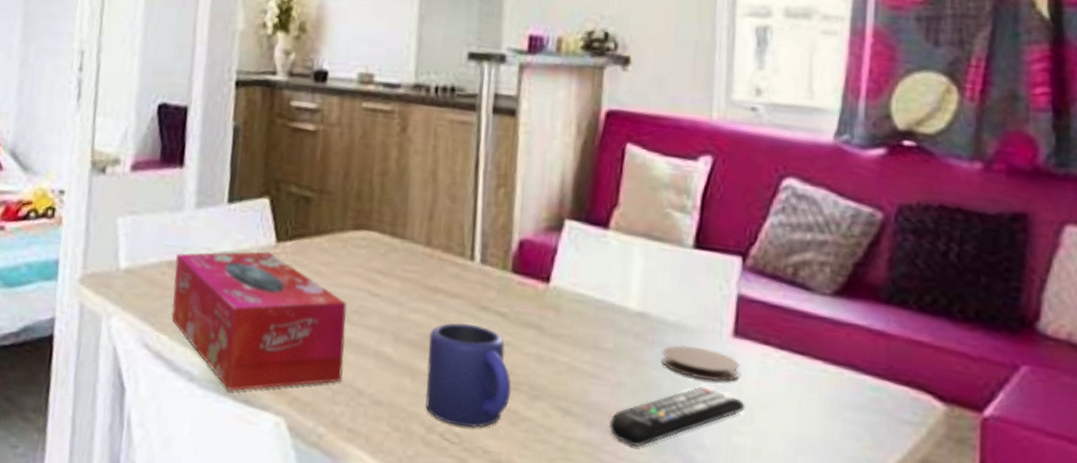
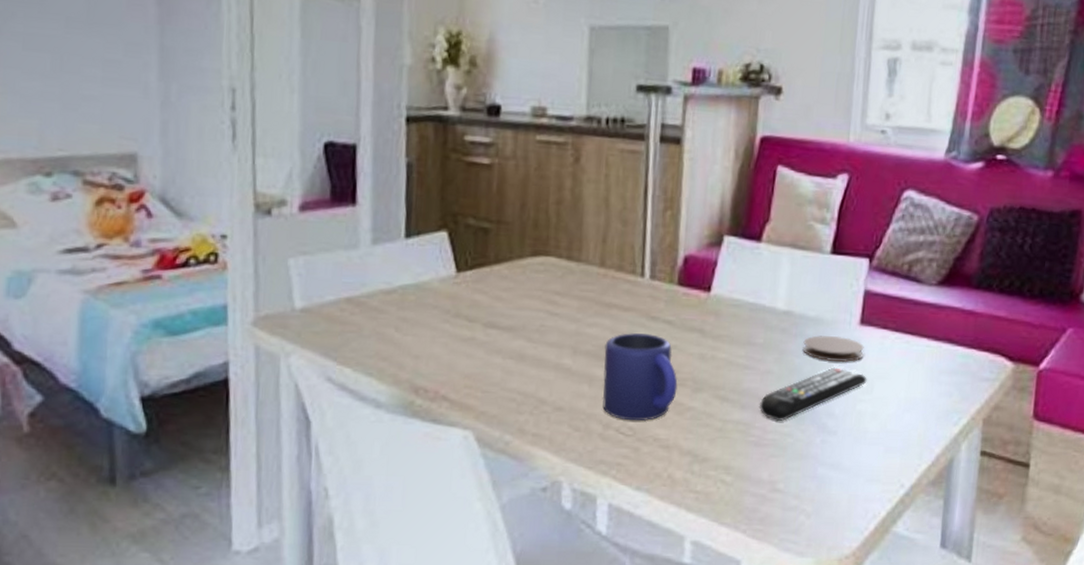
tissue box: present [171,251,347,391] -> none [353,282,528,412]

